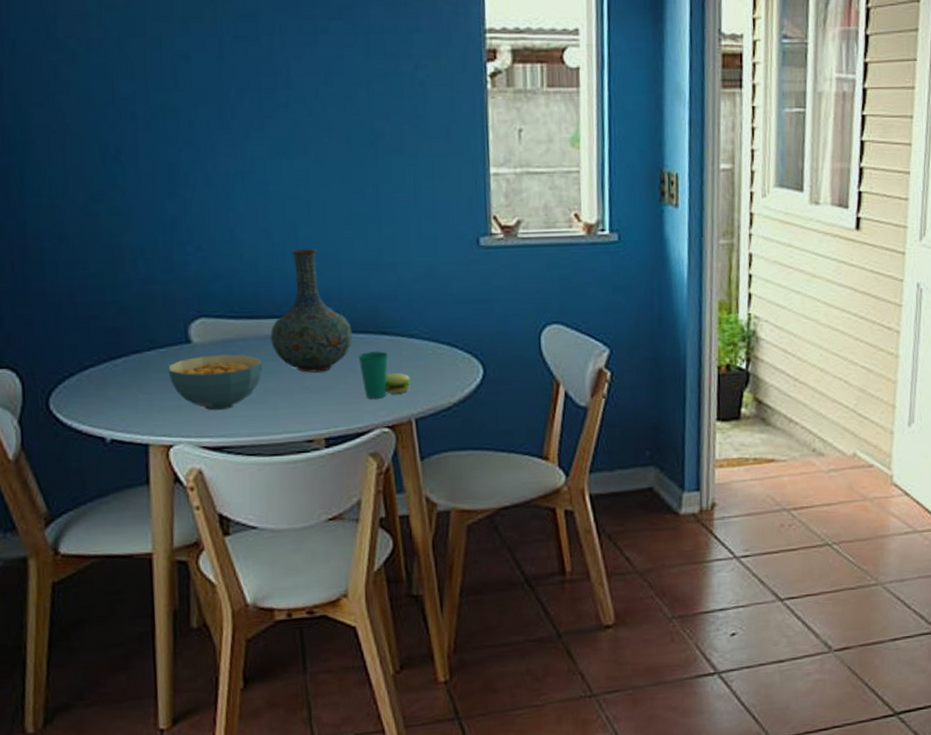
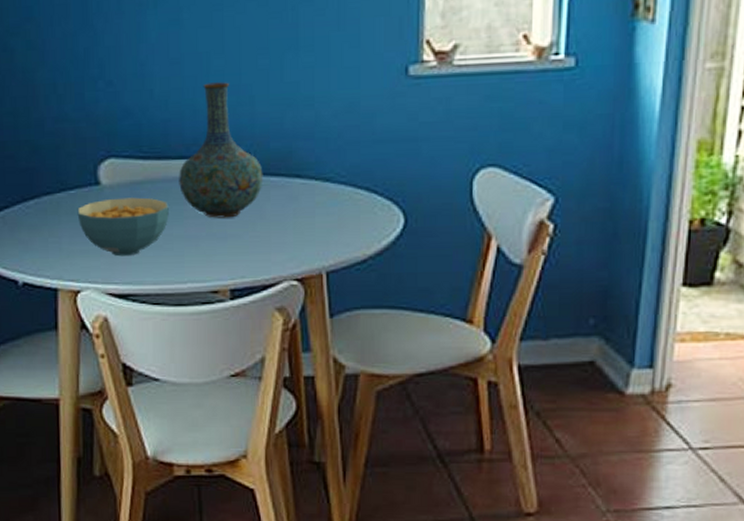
cup: present [358,351,411,399] -> none [268,196,324,249]

